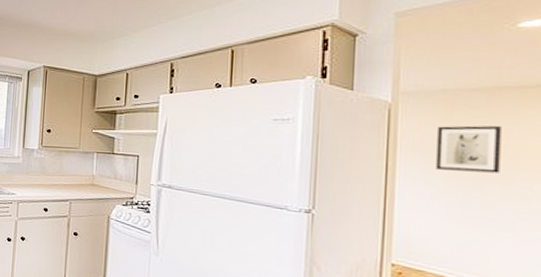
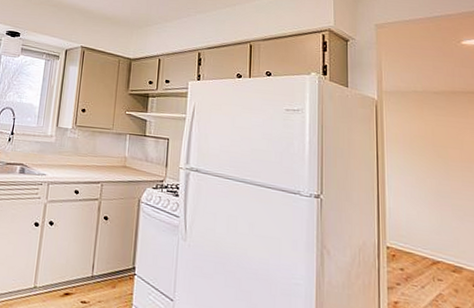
wall art: present [436,125,501,173] -> none [413,122,460,165]

